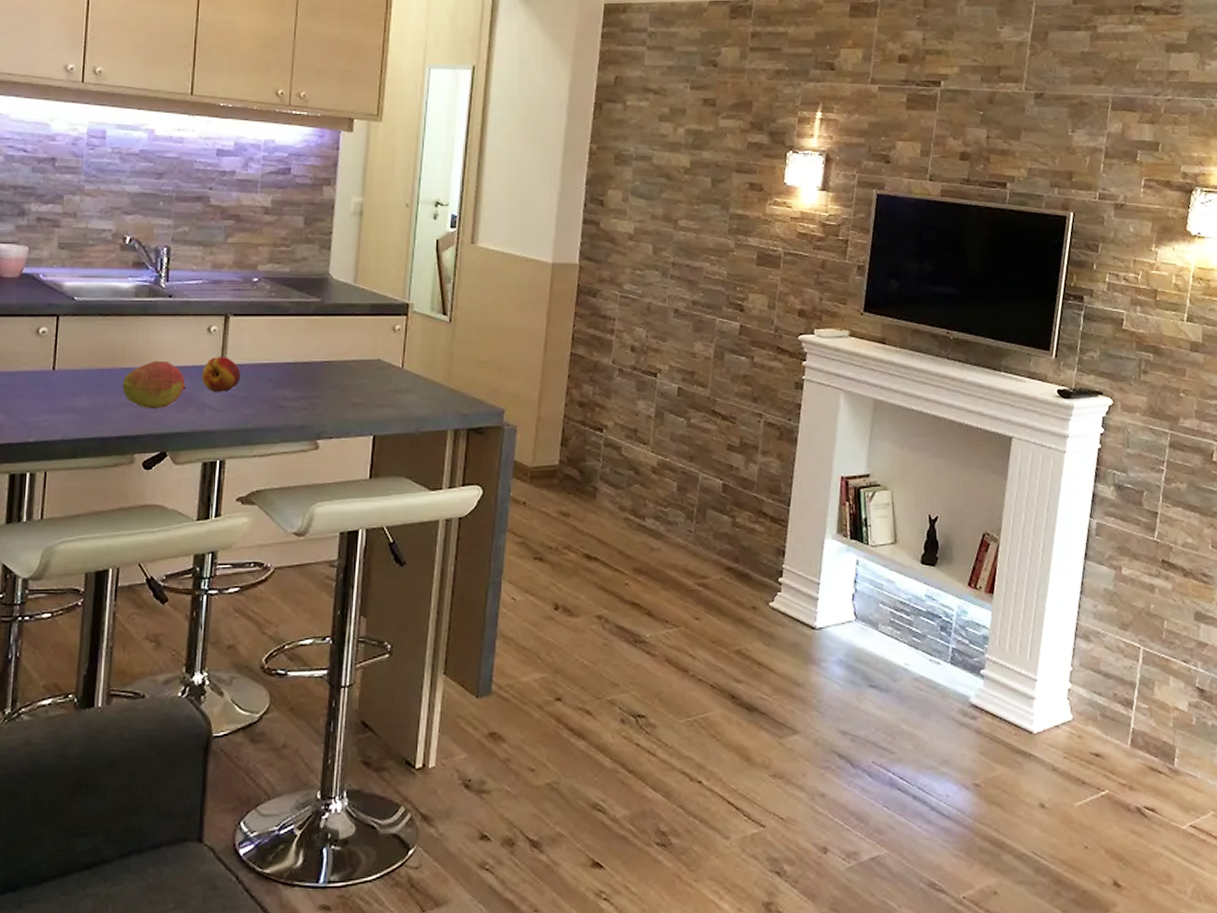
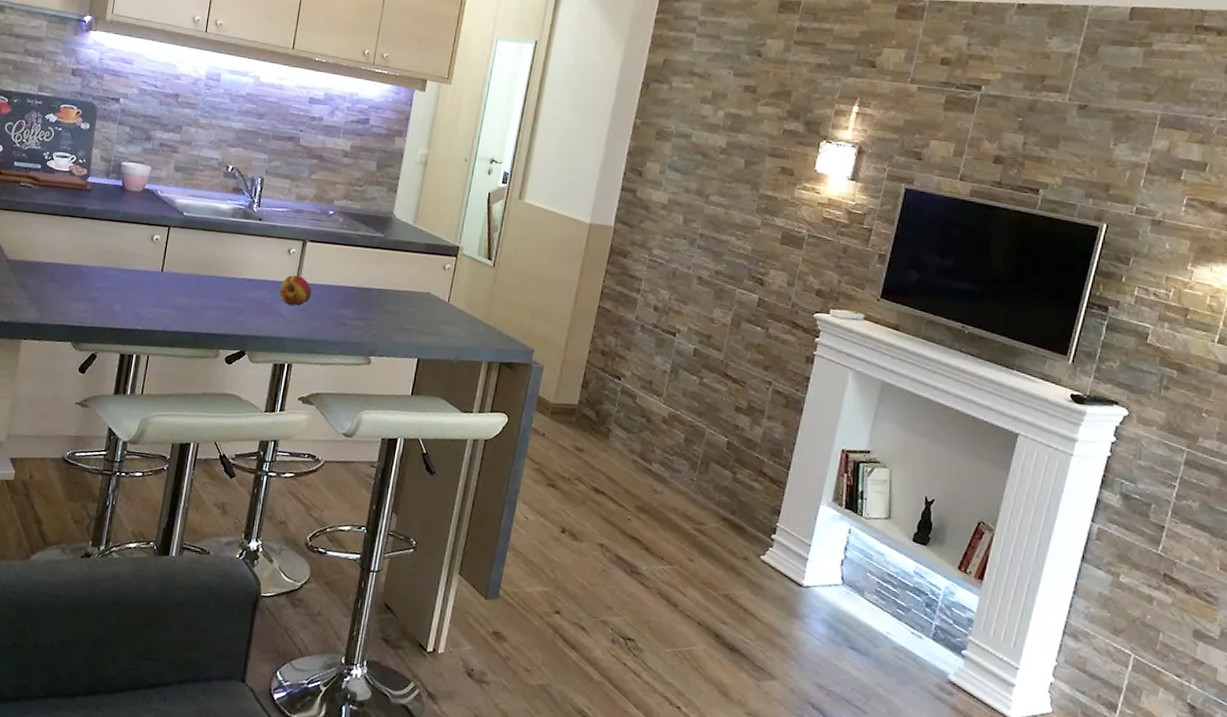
fruit: present [122,360,187,409] -> none [214,272,267,314]

